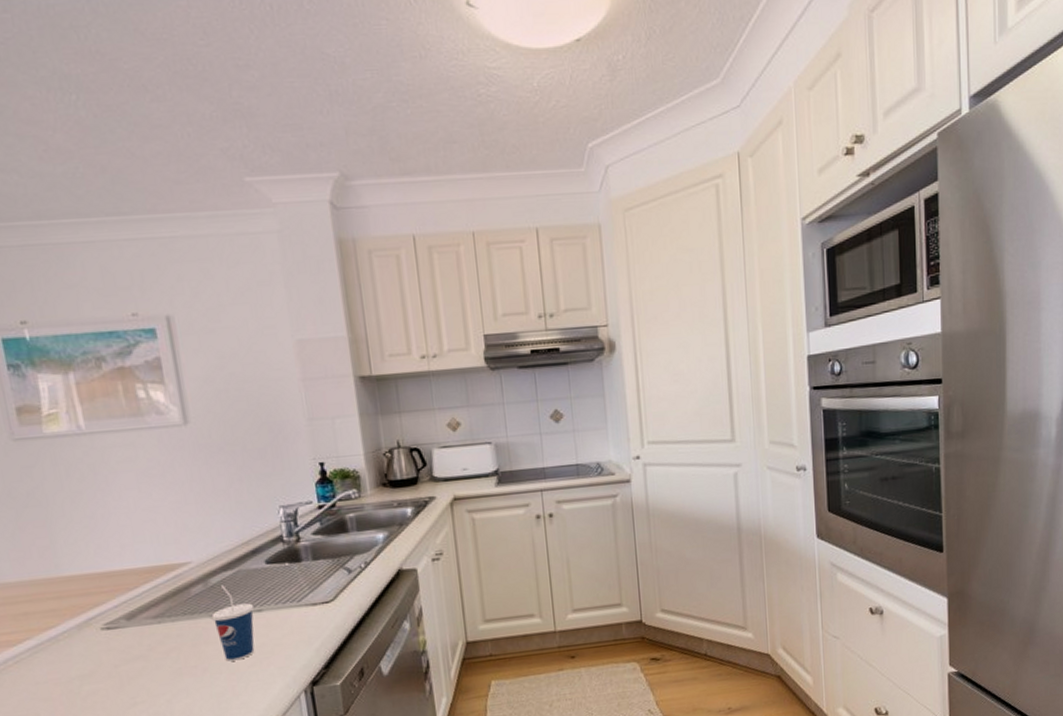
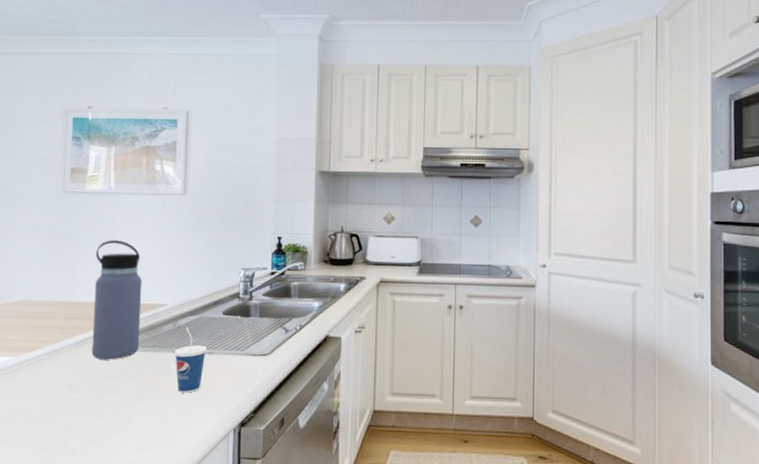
water bottle: none [78,492,165,640] -> present [91,240,142,360]

